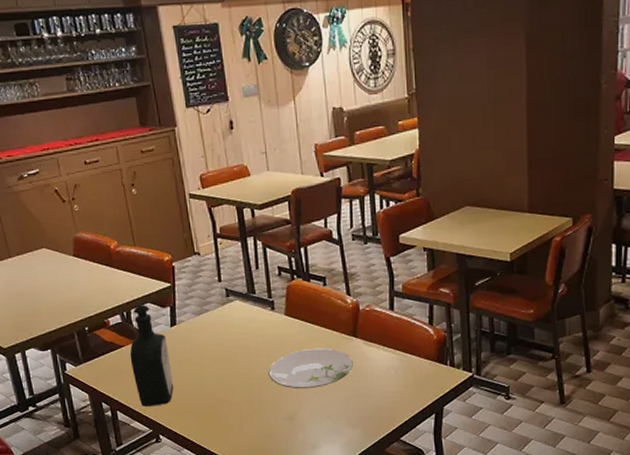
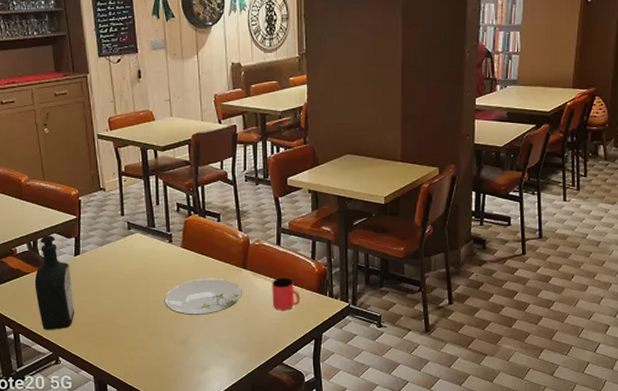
cup: none [386,346,417,382] -> present [272,277,300,311]

